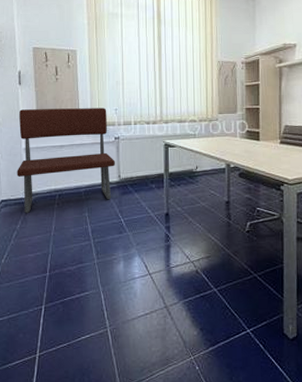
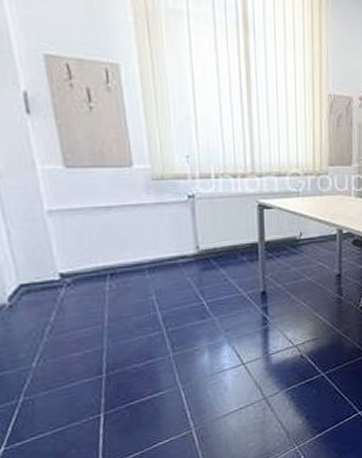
bench: present [17,108,115,213] -> none [33,152,190,300]

